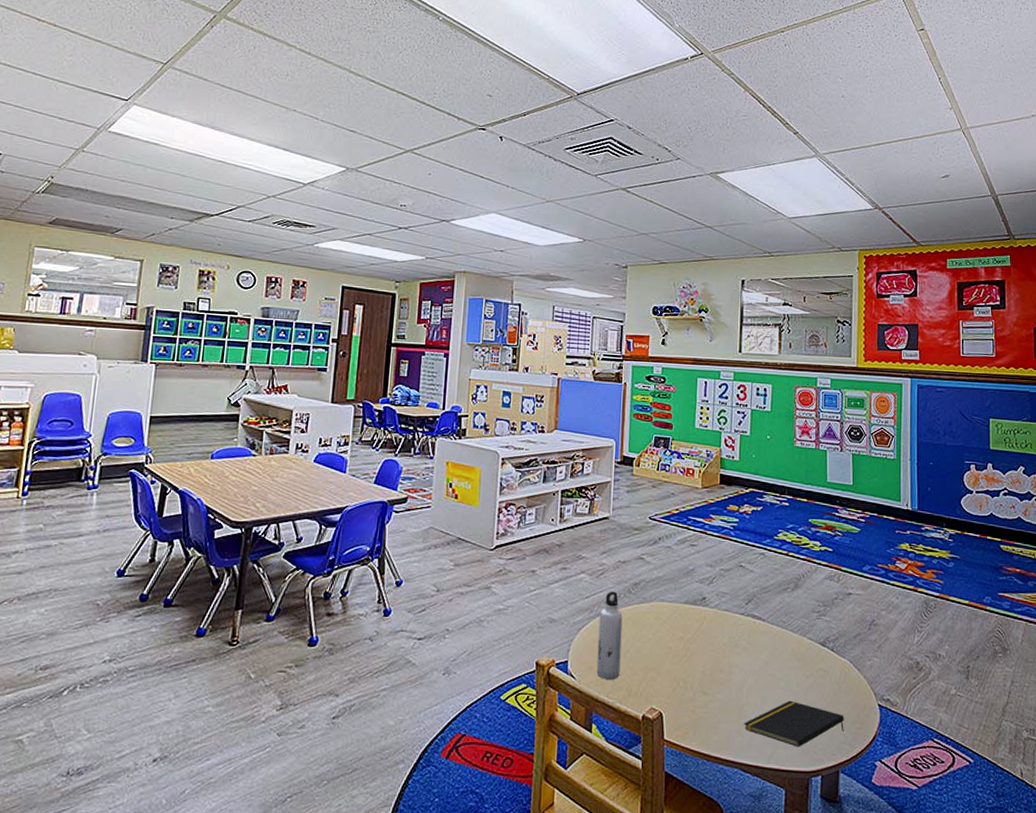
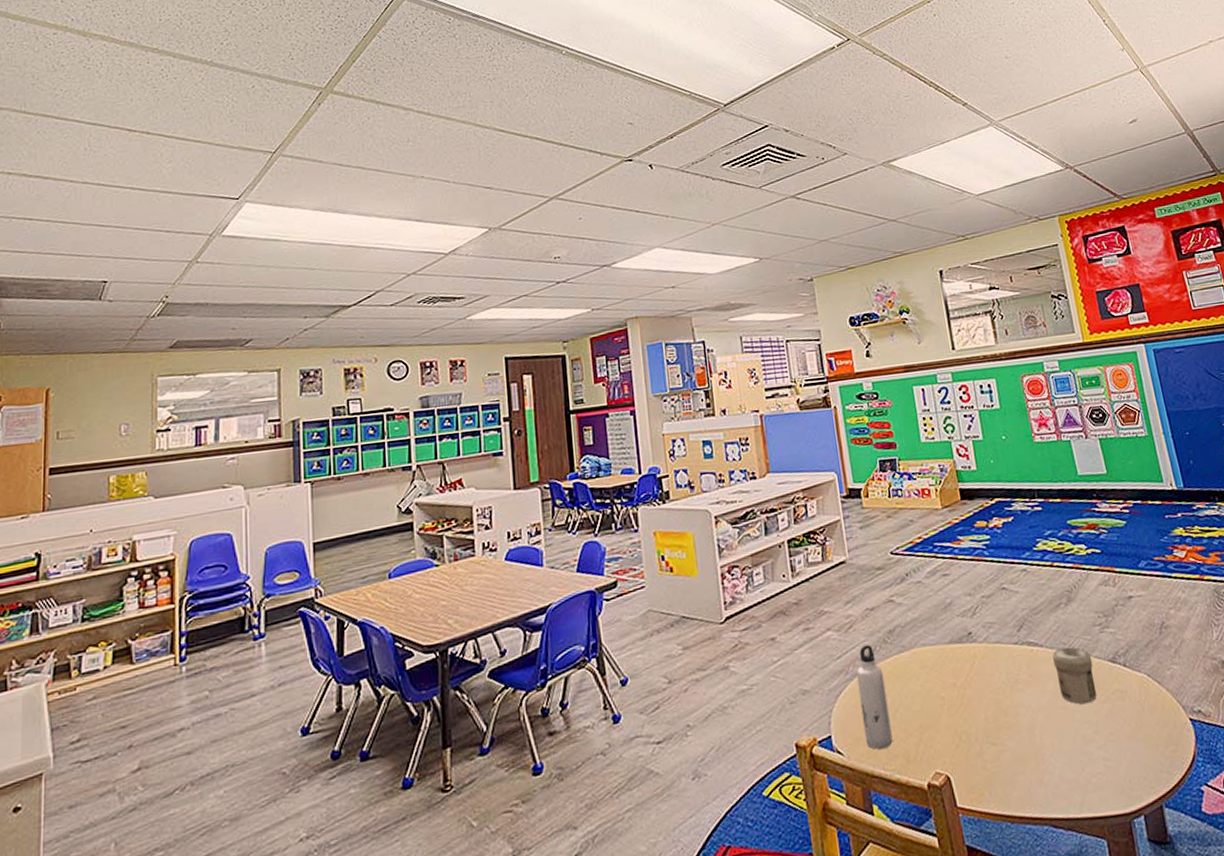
notepad: present [743,700,844,747] -> none [1043,733,1158,787]
jar: none [772,625,805,676] -> present [1052,647,1097,705]

